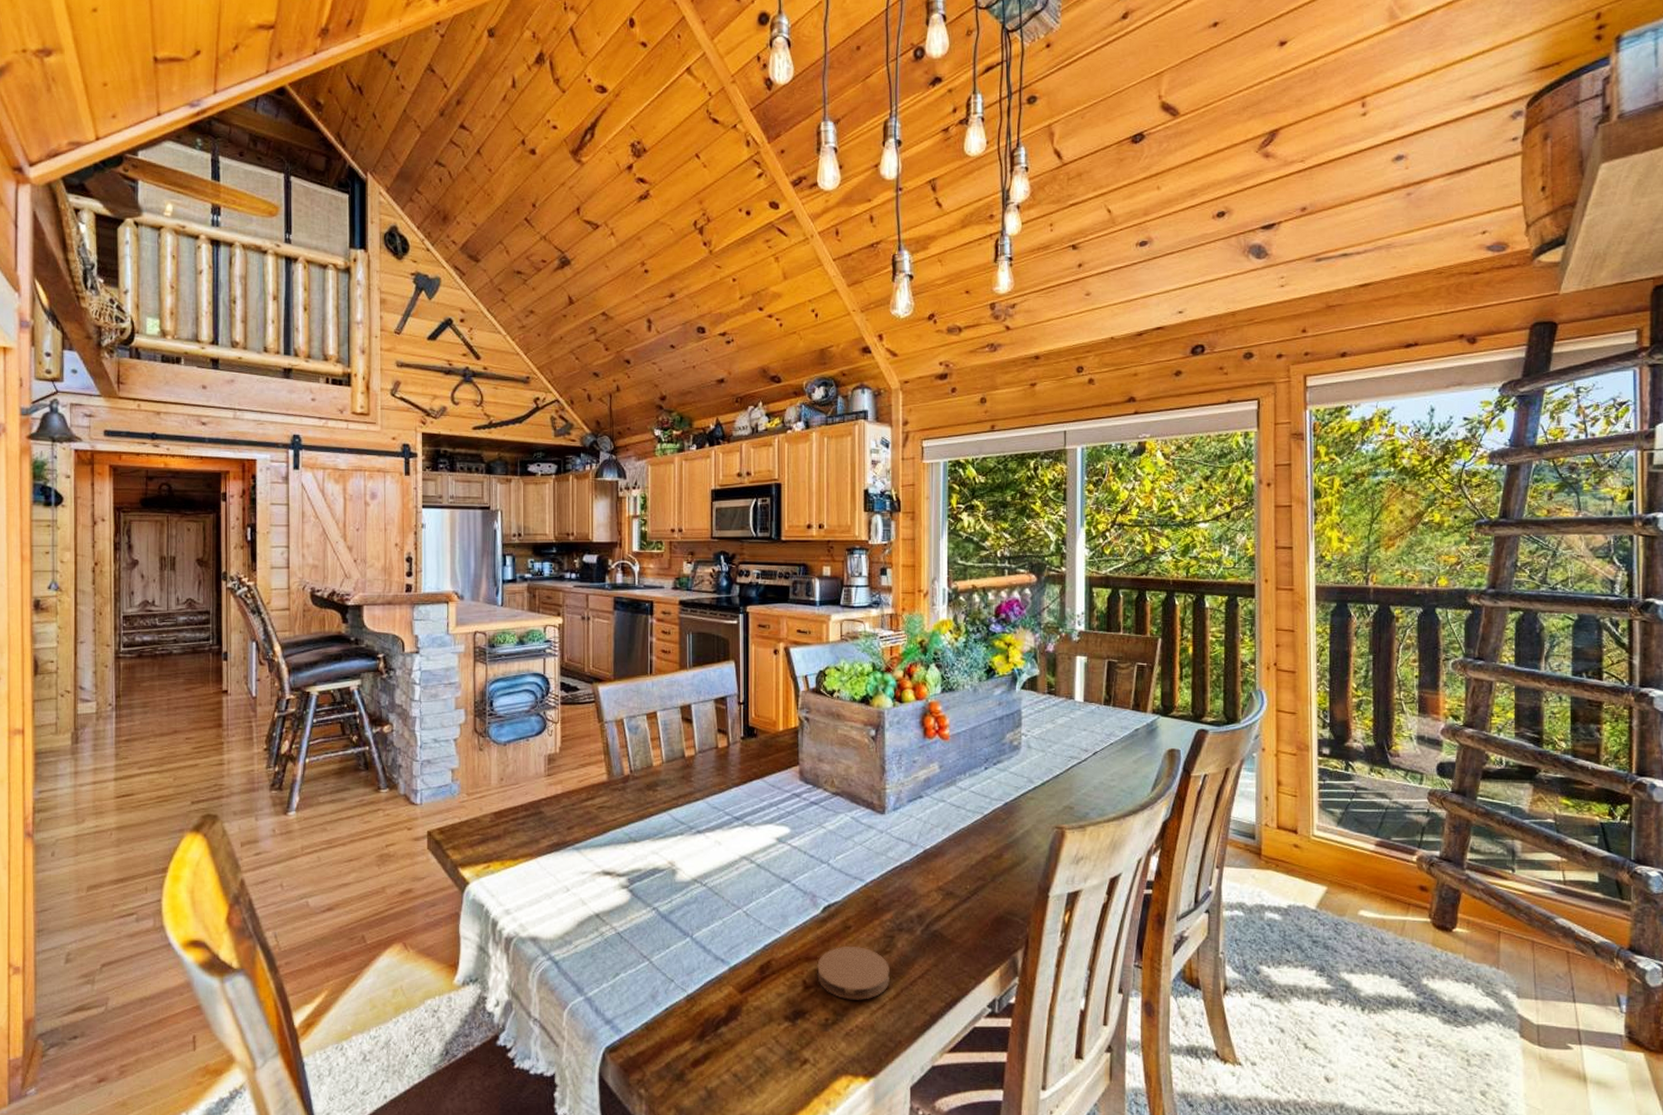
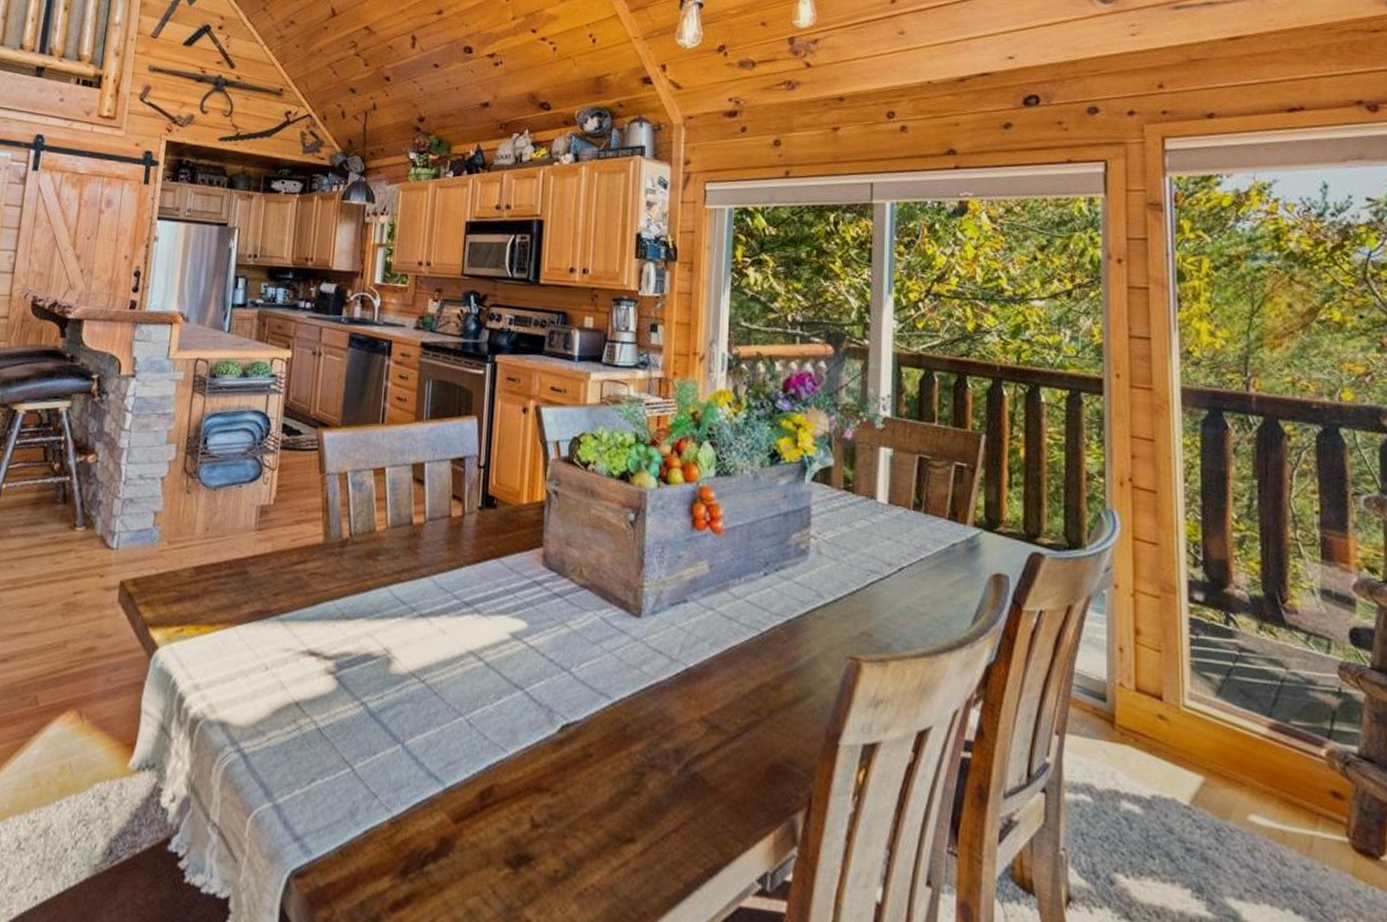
coaster: present [817,945,890,1000] -> none [548,778,637,852]

